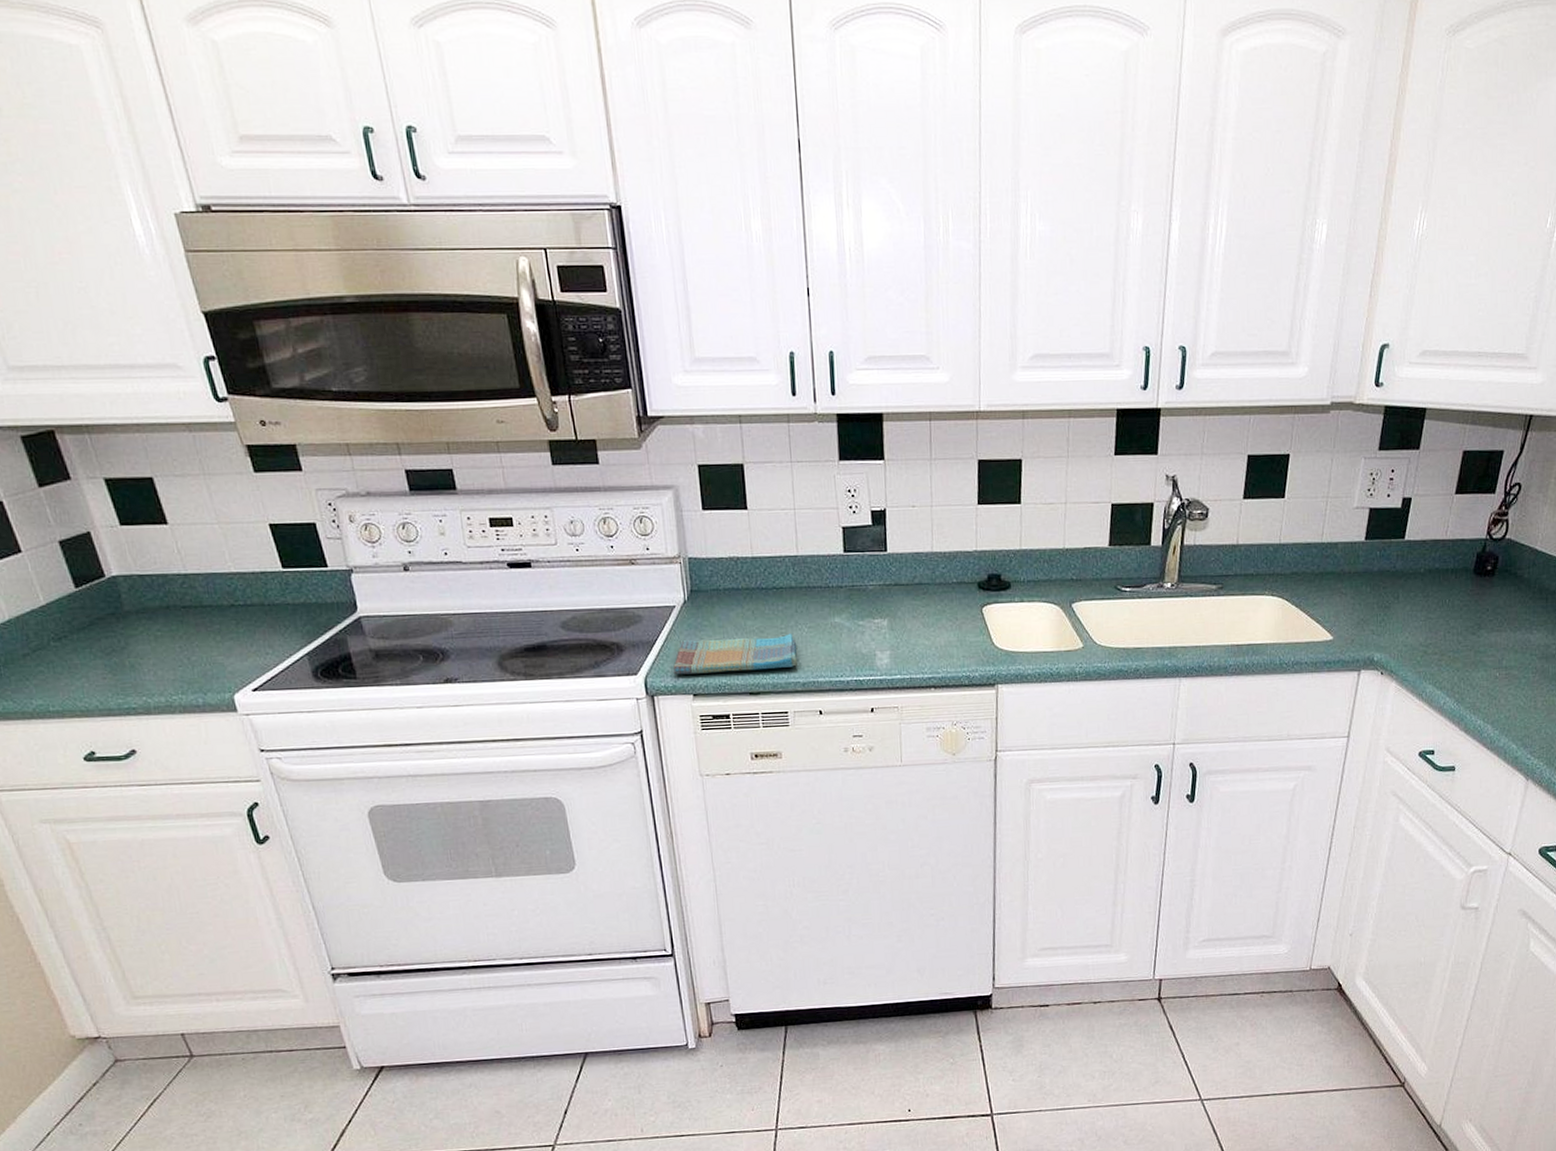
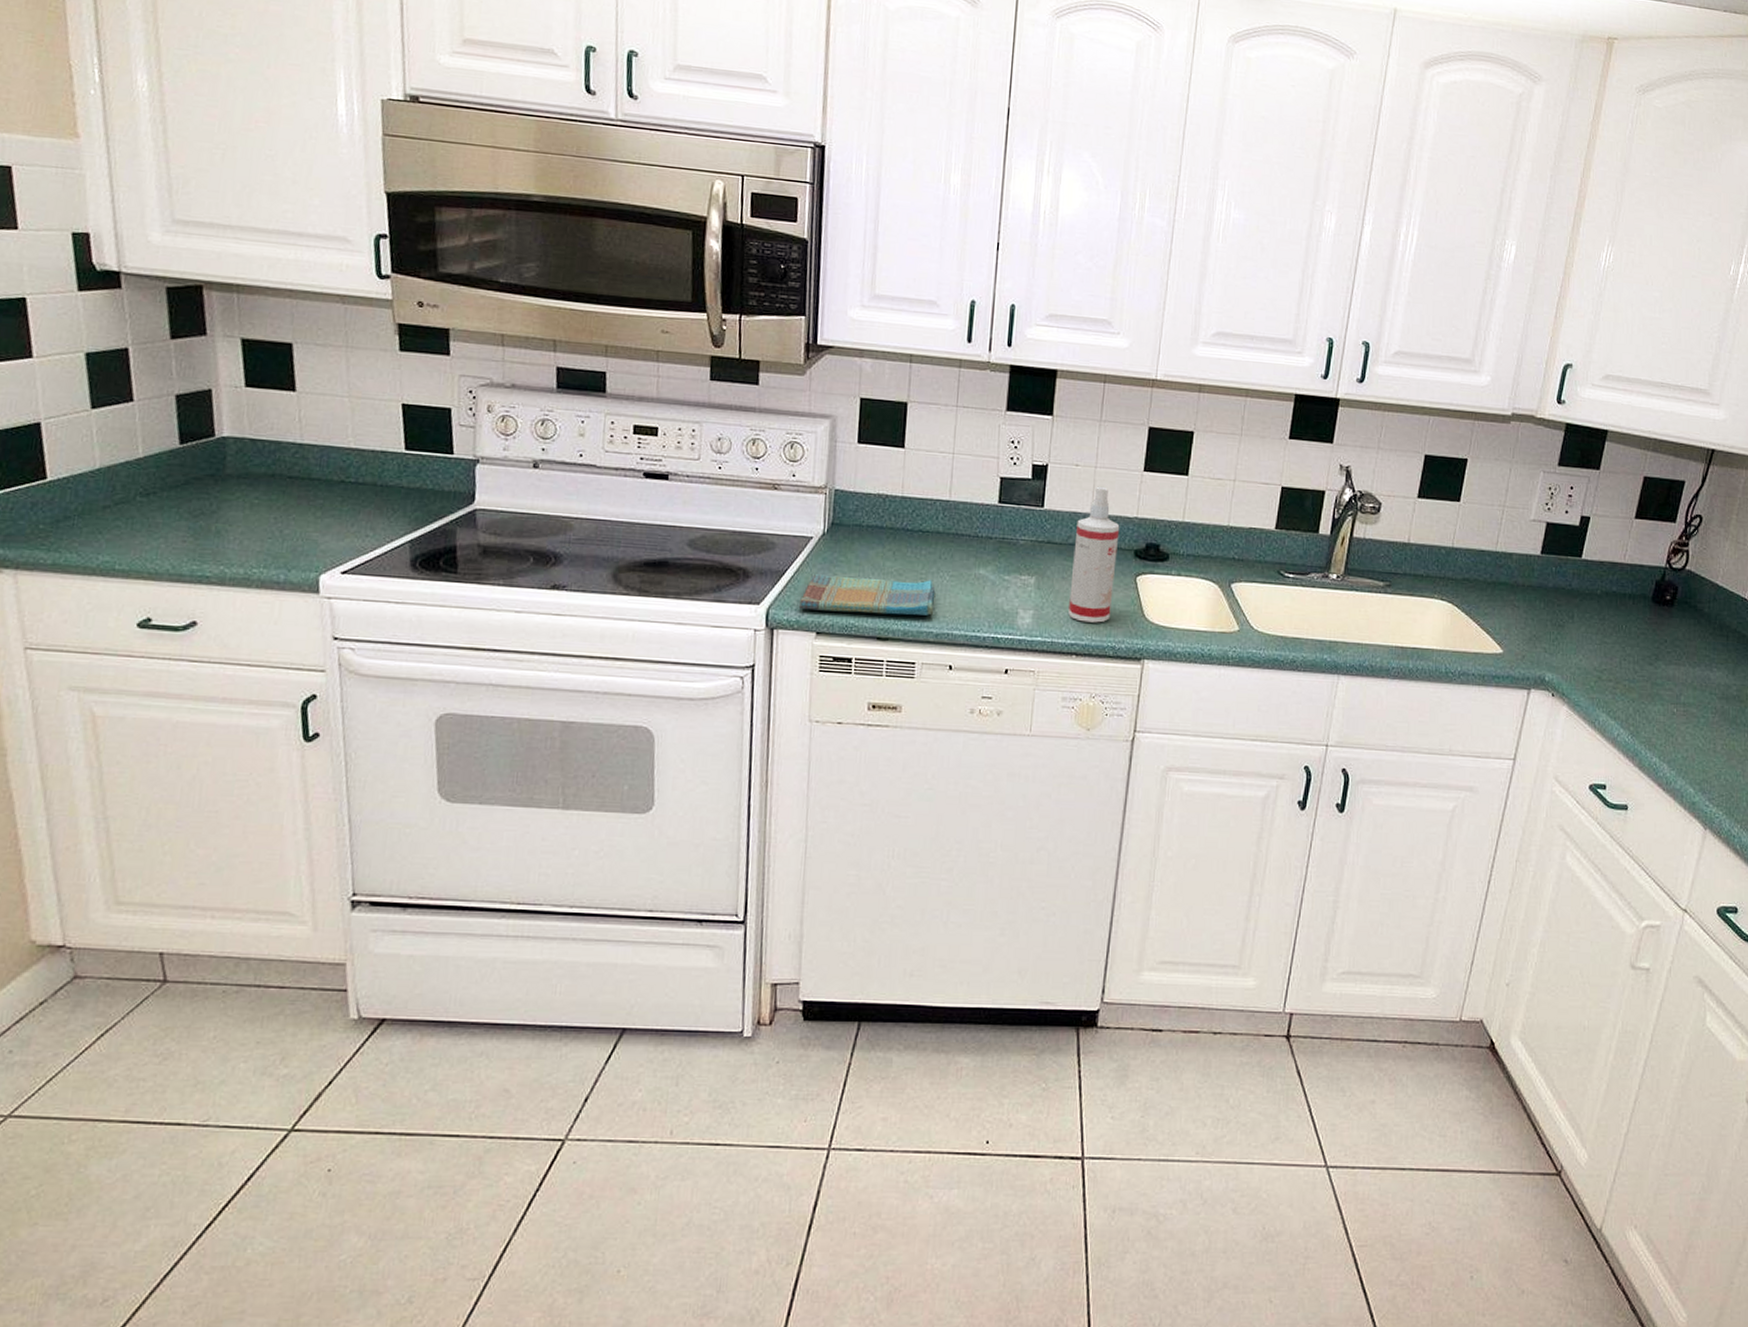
spray bottle: none [920,524,962,656] -> present [1068,486,1120,623]

